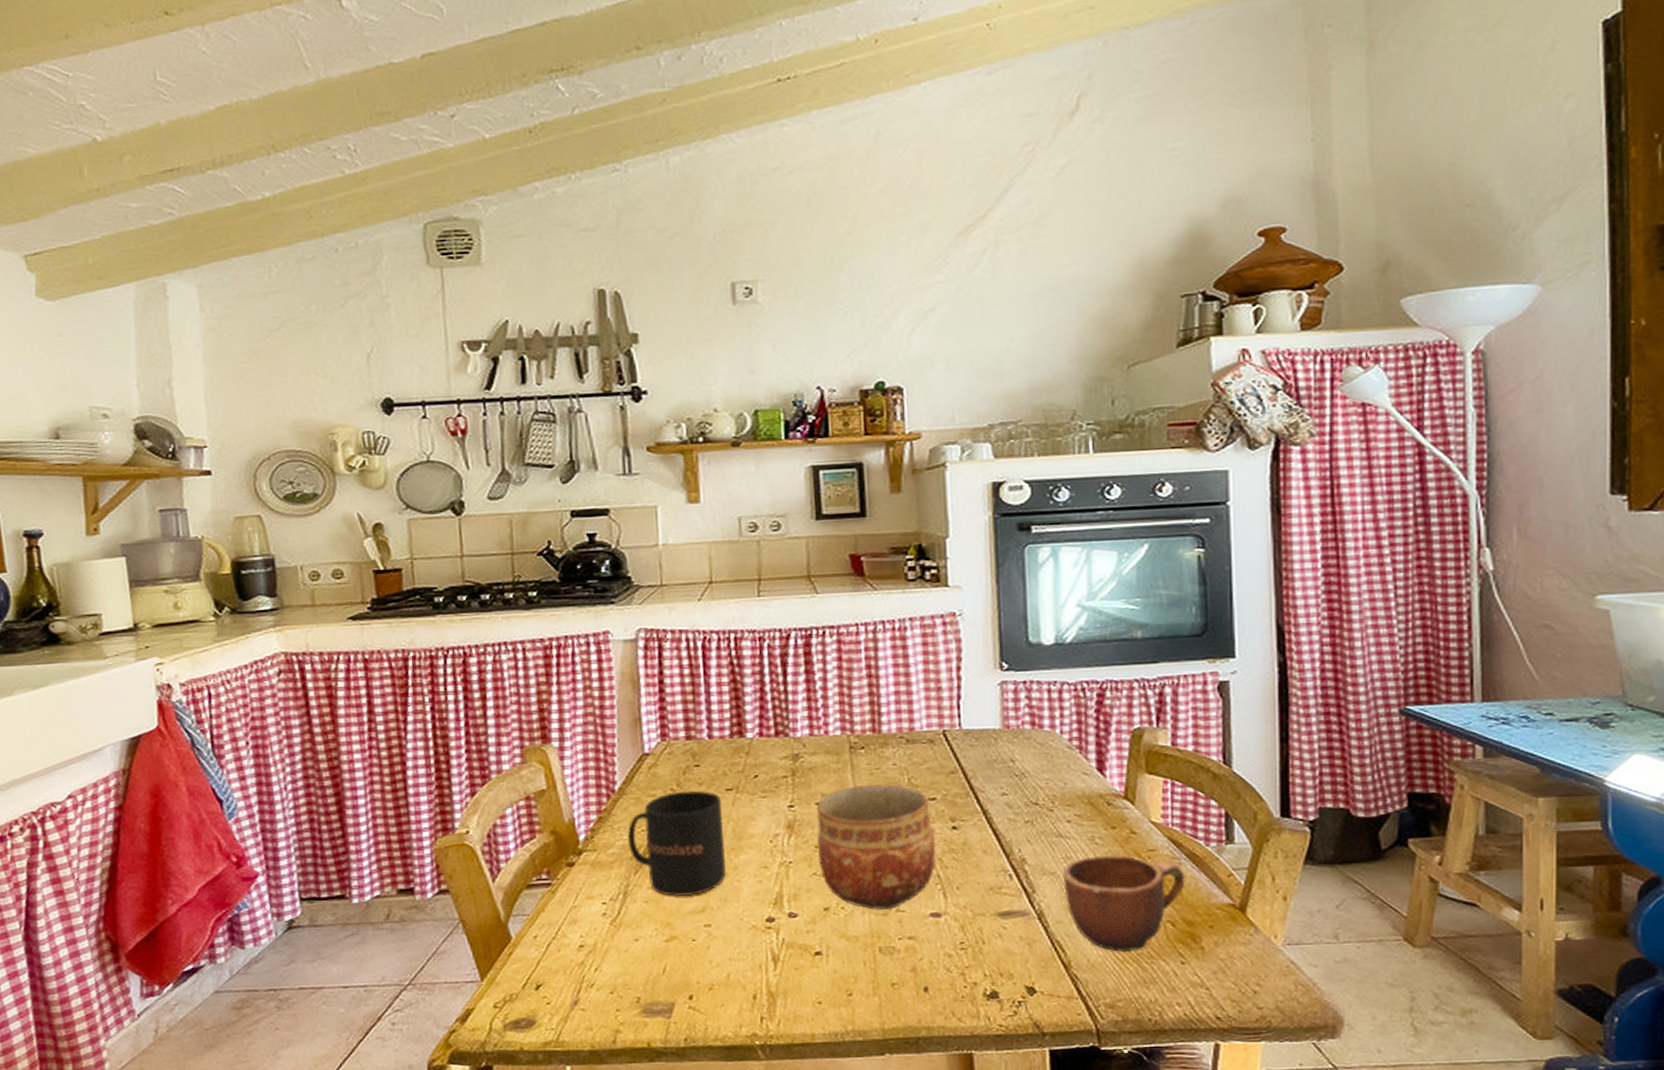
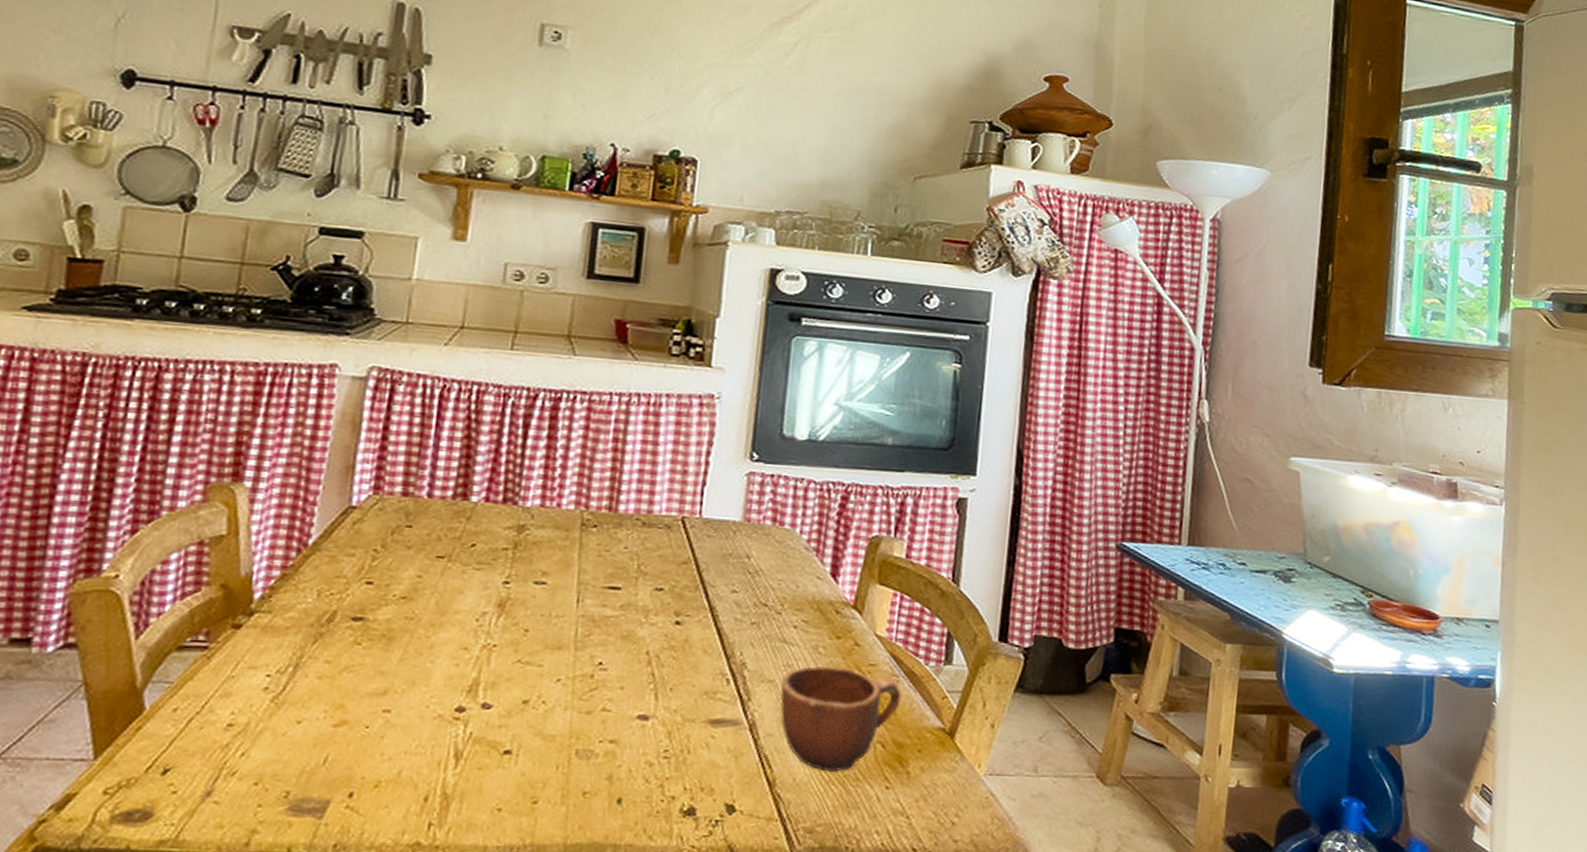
mug: present [627,790,727,897] -> none [310,552,429,676]
bowl: present [816,783,936,910] -> none [526,565,657,707]

